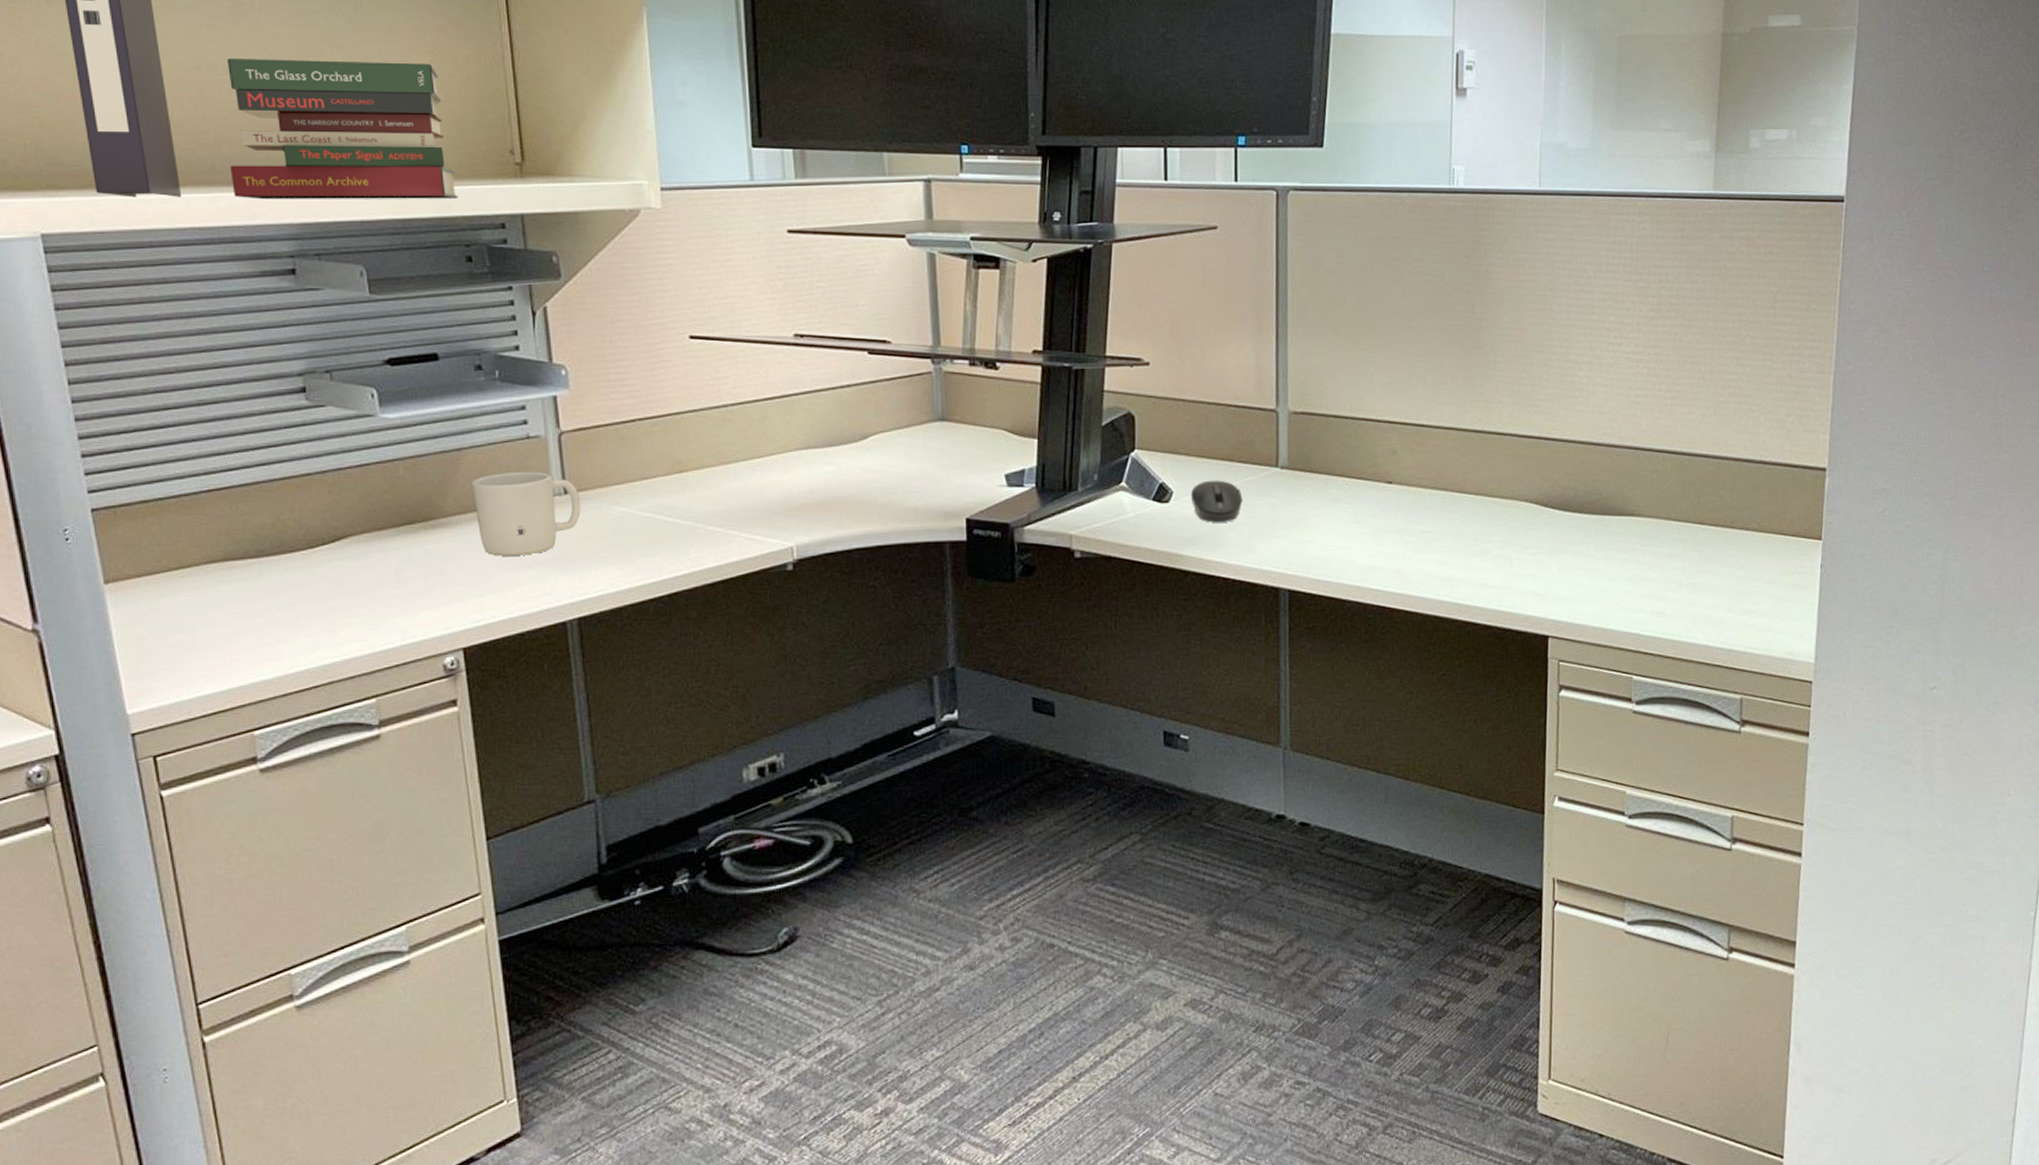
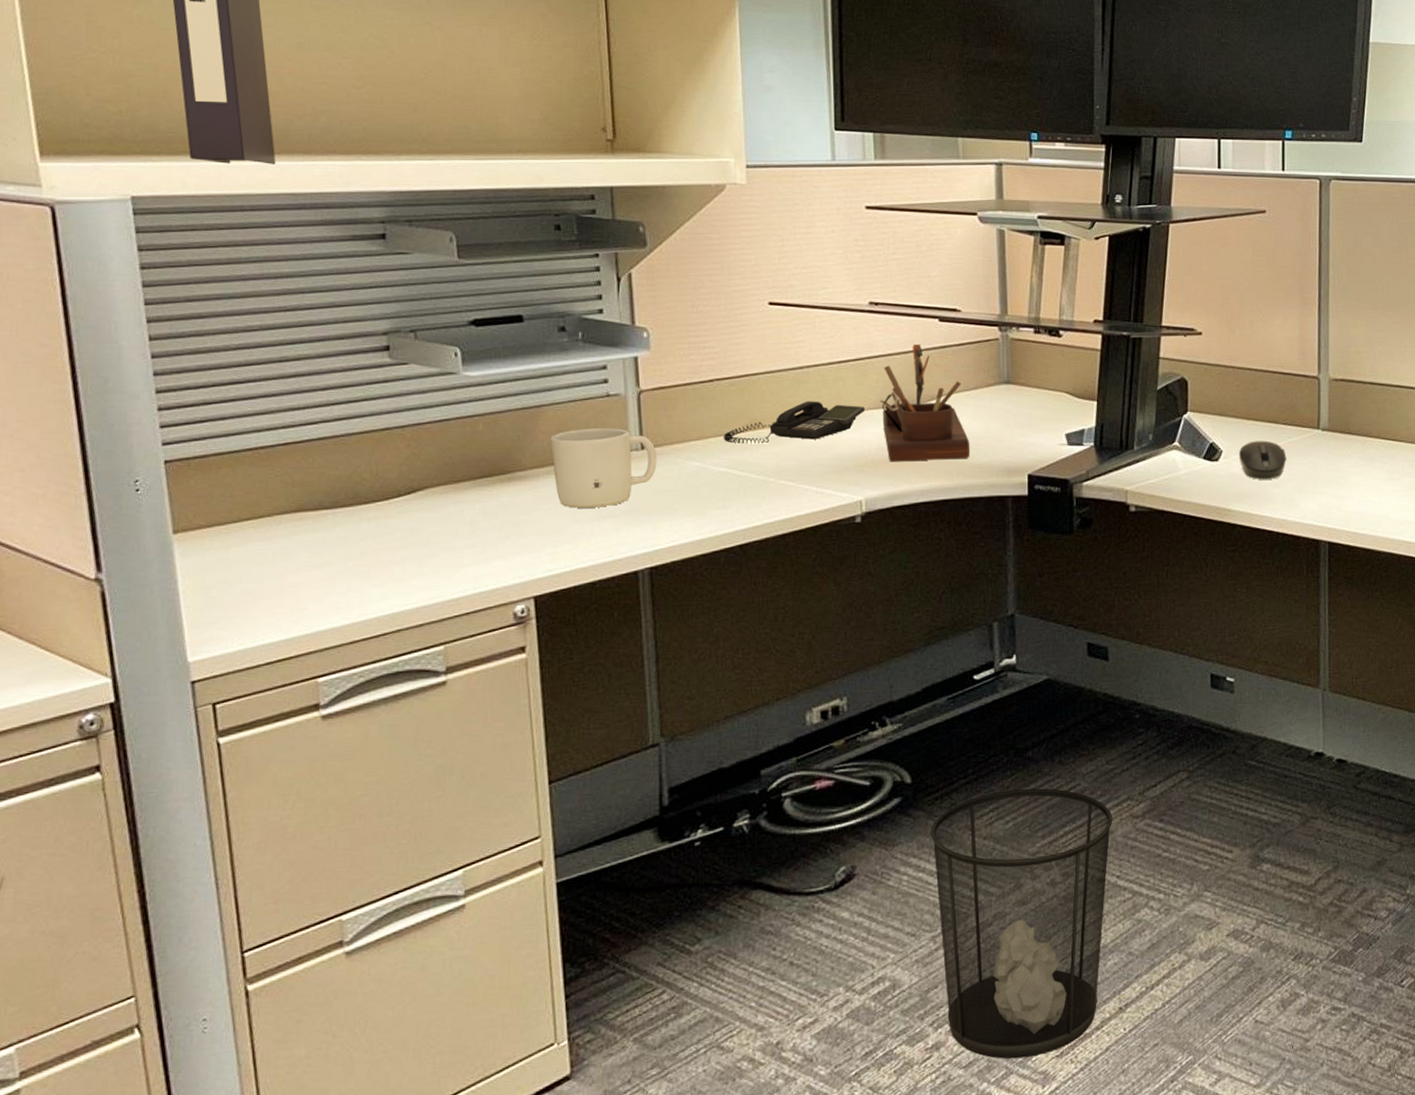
books: present [226,59,458,200] -> none [326,37,550,171]
telephone: none [647,441,793,488] -> present [723,401,865,445]
desk organizer: none [808,378,905,506] -> present [880,343,970,462]
waste bin: none [874,849,1063,1127] -> present [931,788,1113,1059]

